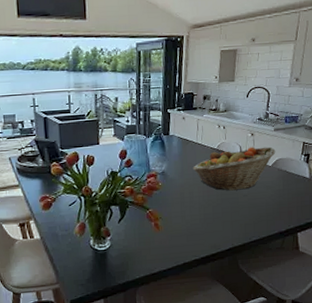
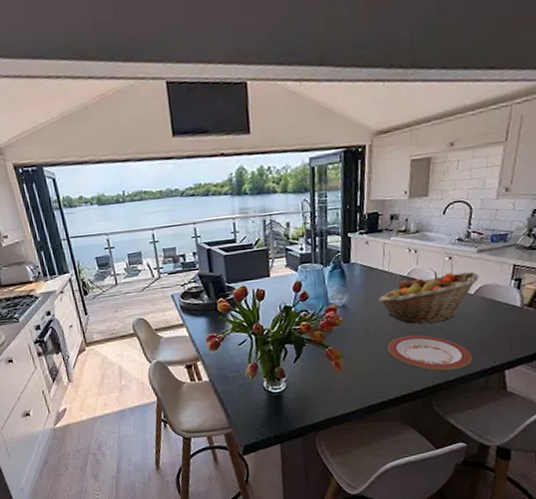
plate: none [200,200,271,232] -> present [387,335,472,371]

